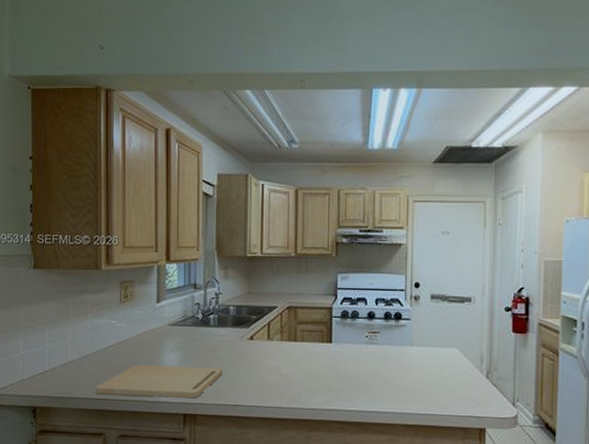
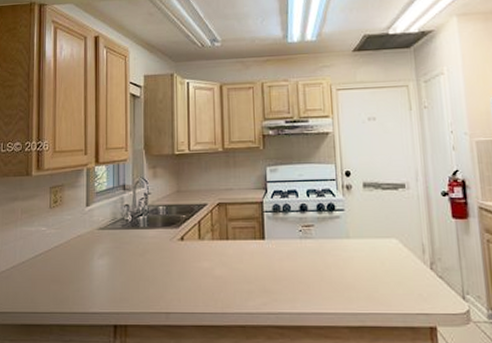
cutting board: present [96,365,223,399] -> none [24,273,153,308]

